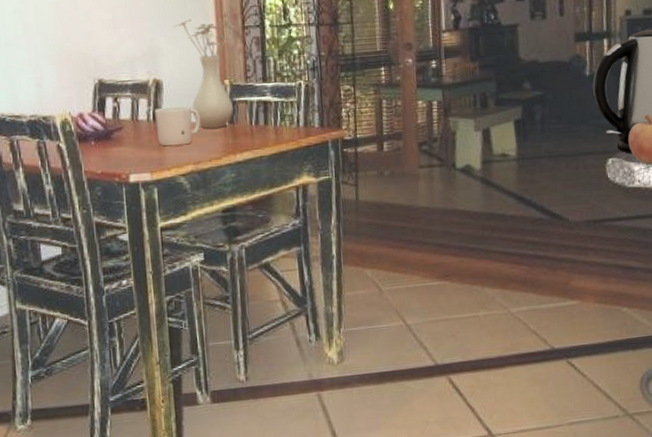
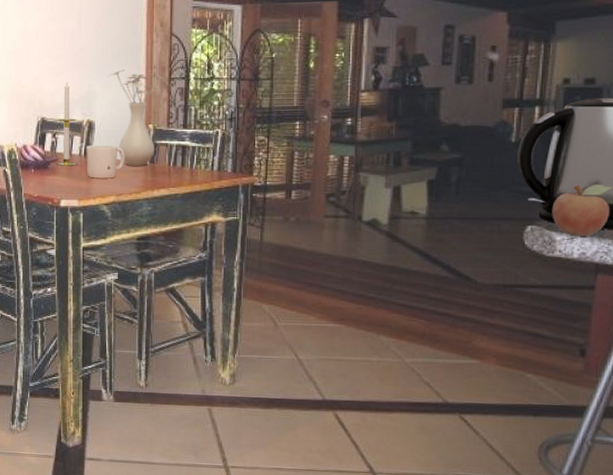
candle: none [117,36,147,135] -> present [55,82,78,166]

